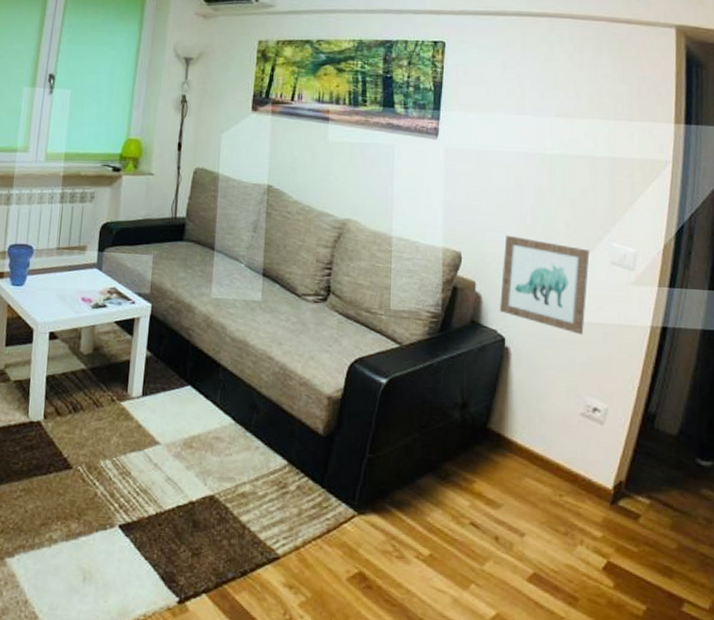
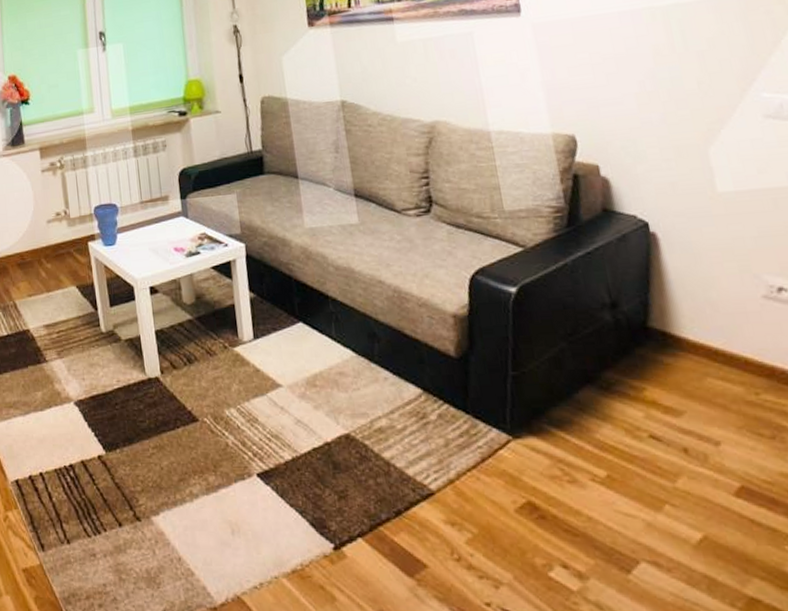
wall art: present [500,235,590,335] -> none [625,106,746,206]

